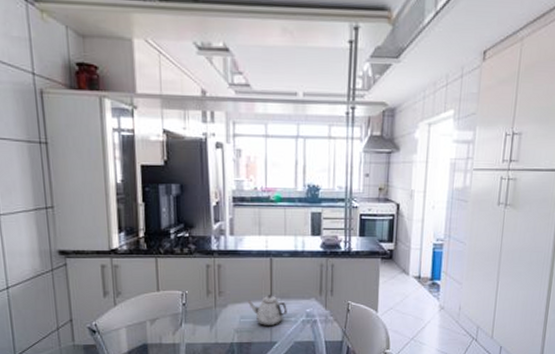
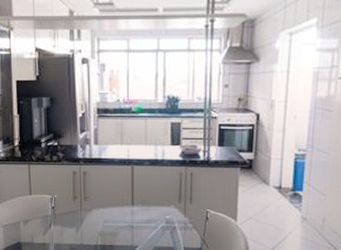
teapot: present [247,295,287,325] -> none [110,201,148,230]

